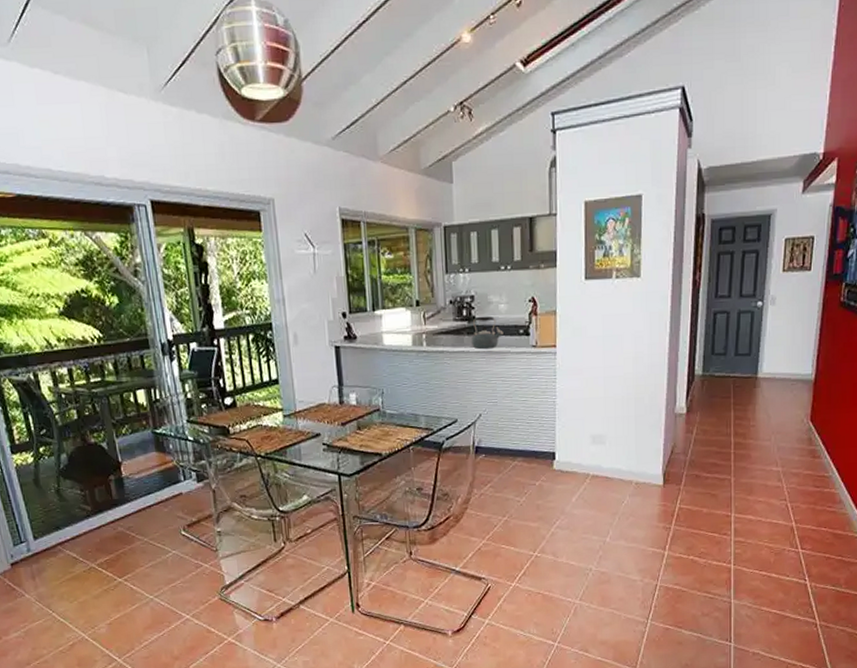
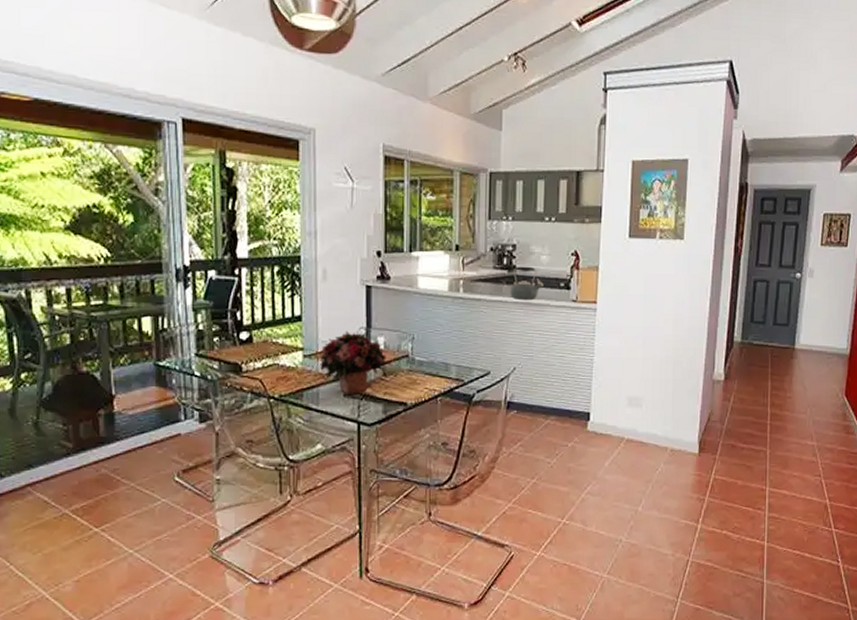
bouquet: none [298,390,360,450] -> present [320,330,386,396]

